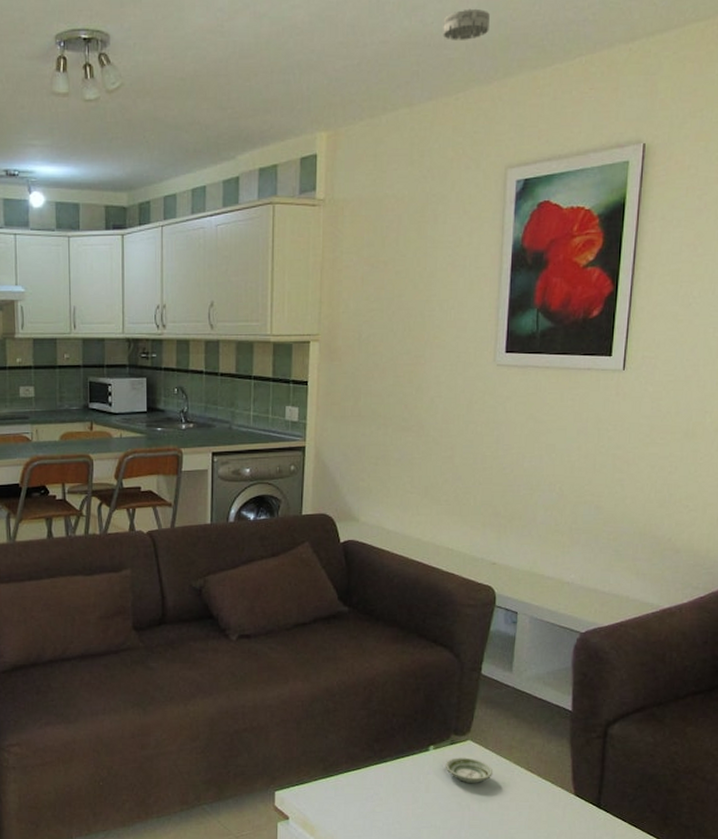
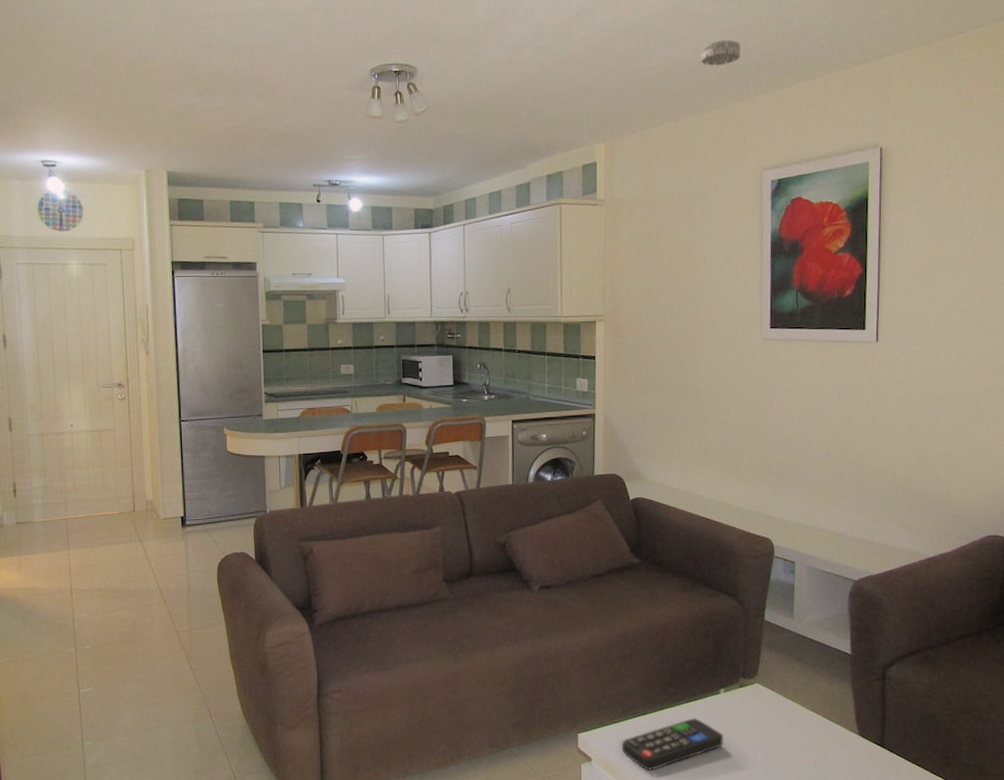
remote control: none [322,775,432,830] -> present [622,717,724,771]
saucer: present [445,757,492,784] -> none [735,700,780,725]

